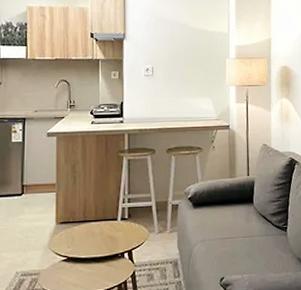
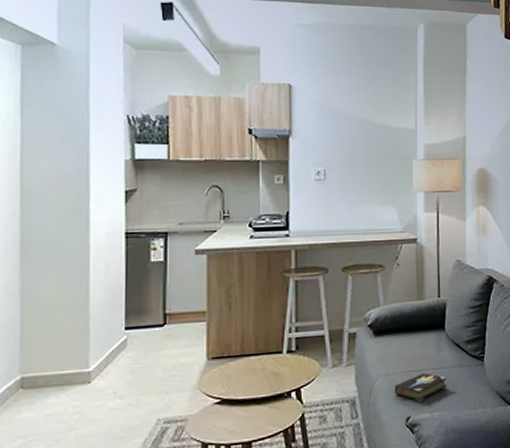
hardback book: none [210,240,256,265] -> present [394,372,447,402]

